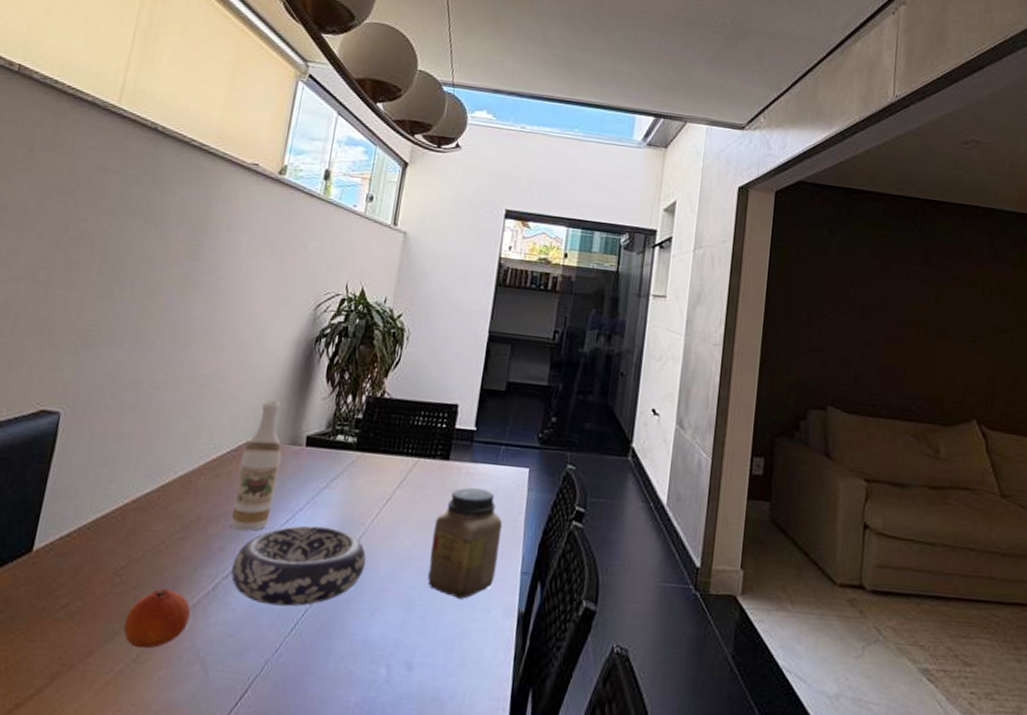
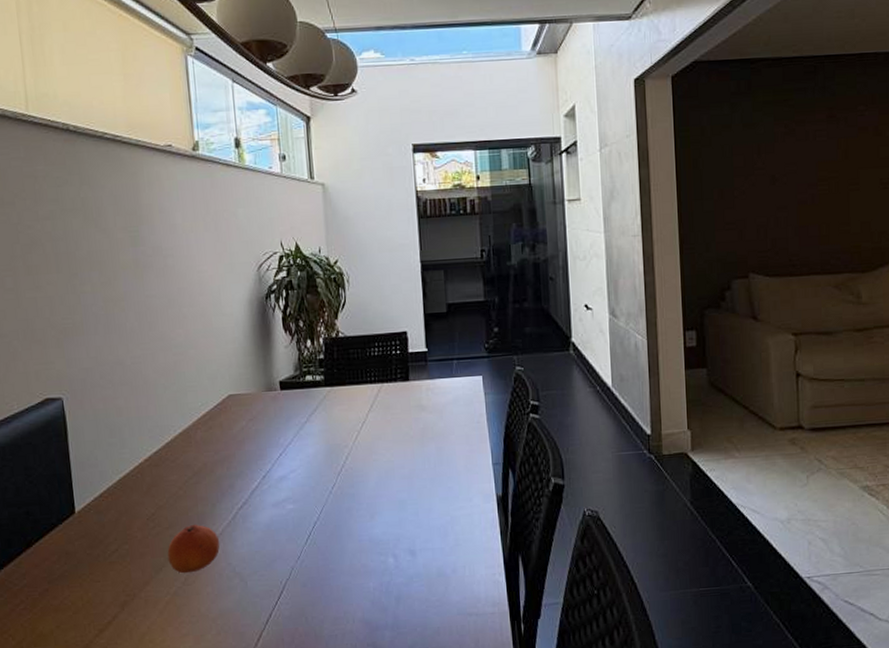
wine bottle: present [230,401,282,531] -> none [227,357,265,469]
decorative bowl: present [231,525,367,607] -> none [243,453,357,524]
jar: present [427,487,503,599] -> none [408,400,471,493]

